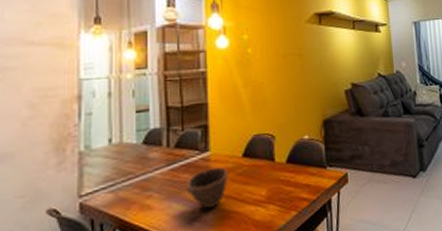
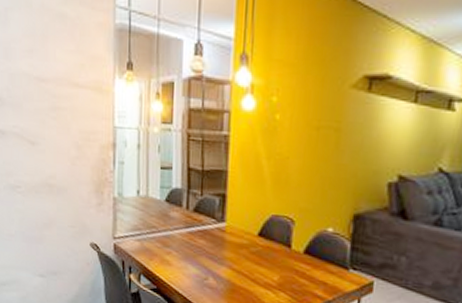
bowl: present [186,167,228,209] -> none [201,239,242,280]

